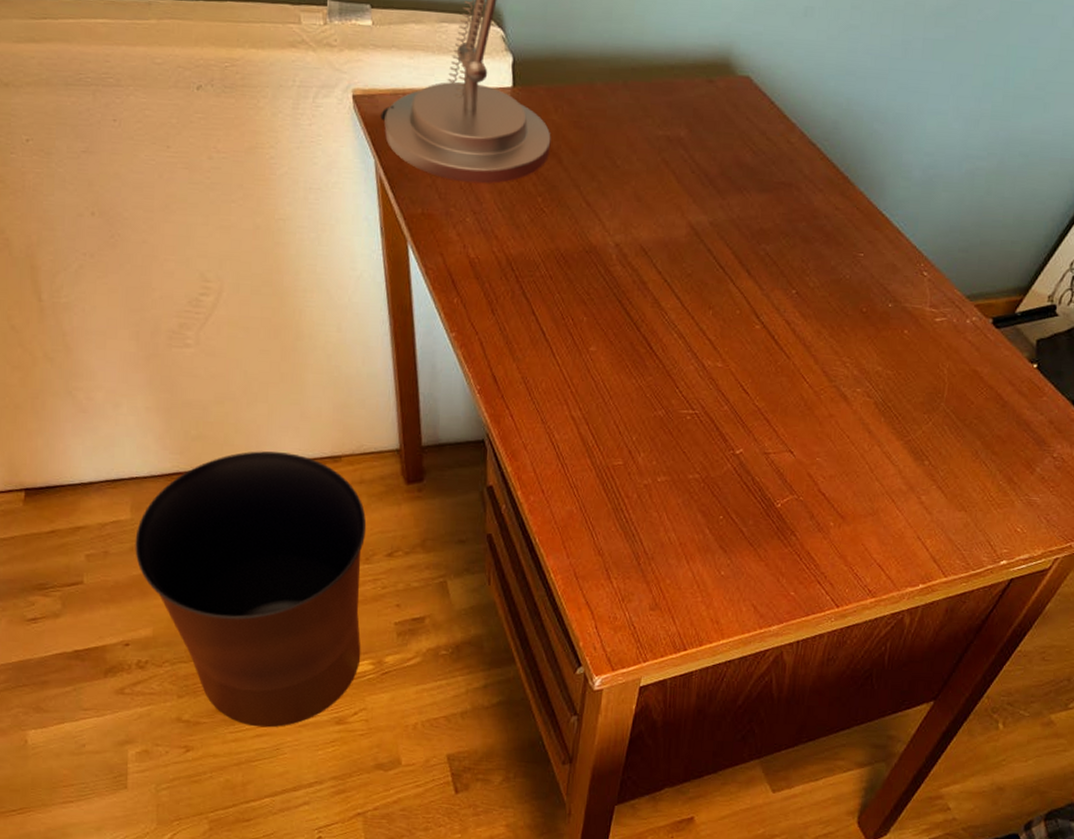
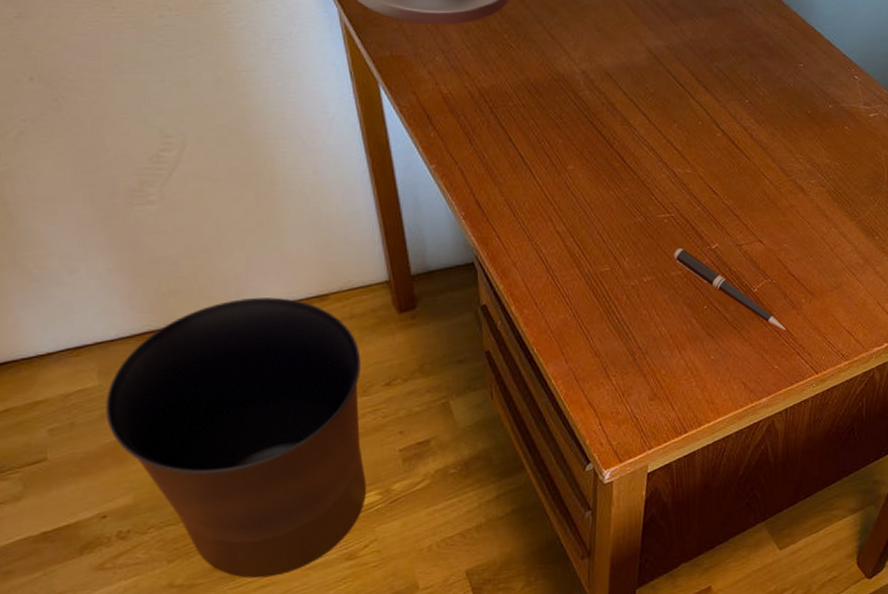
pen: none [693,448,808,555] -> present [674,247,786,331]

